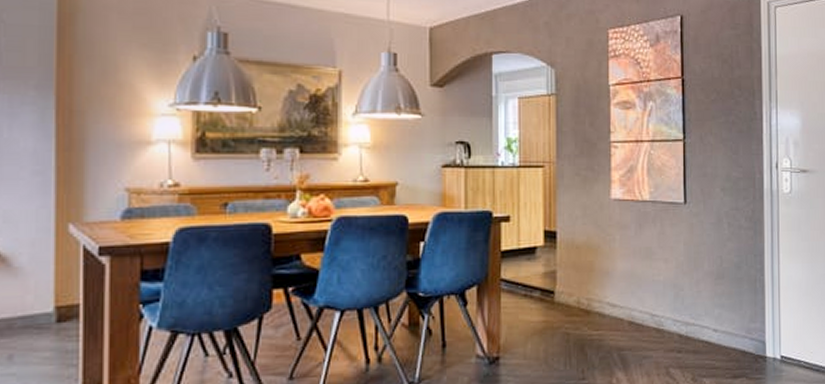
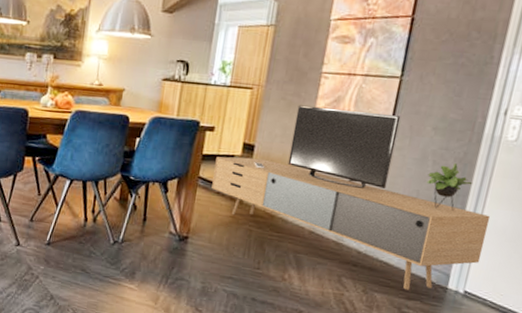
media console: none [517,179,787,368] -> present [211,105,491,291]

